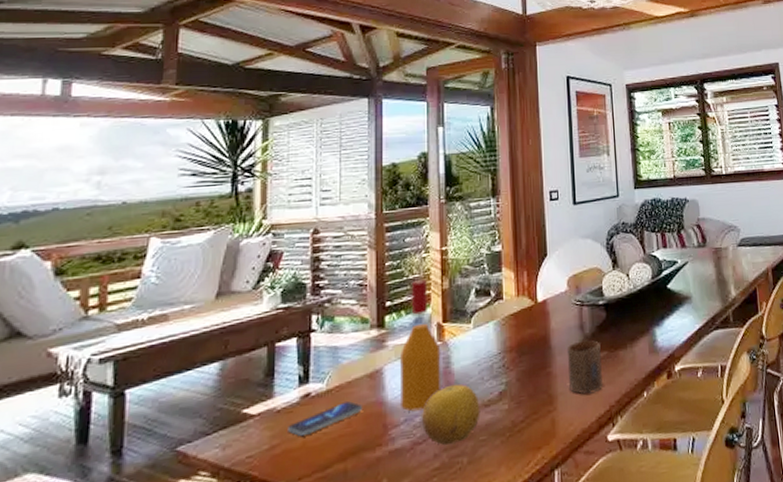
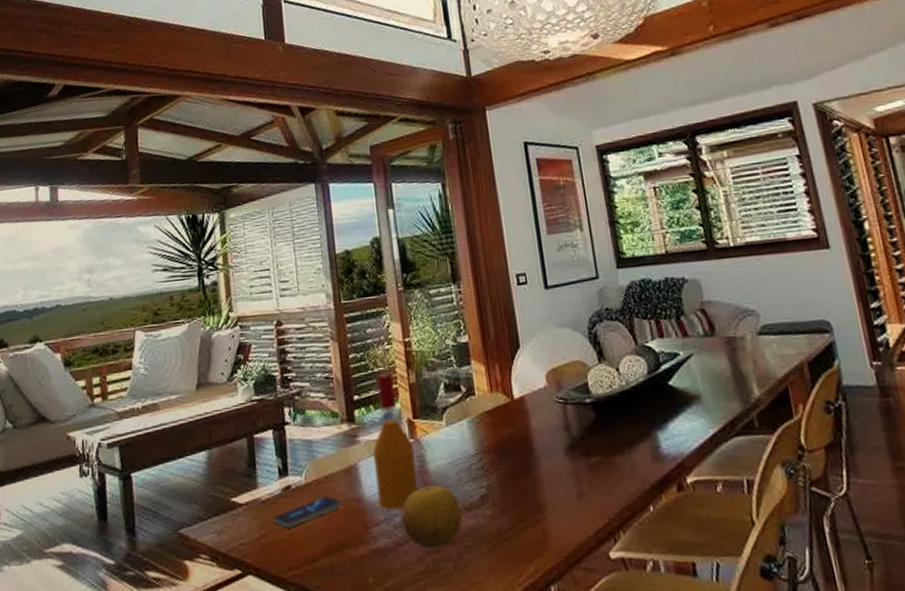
cup: present [566,340,604,395] -> none [552,443,599,504]

